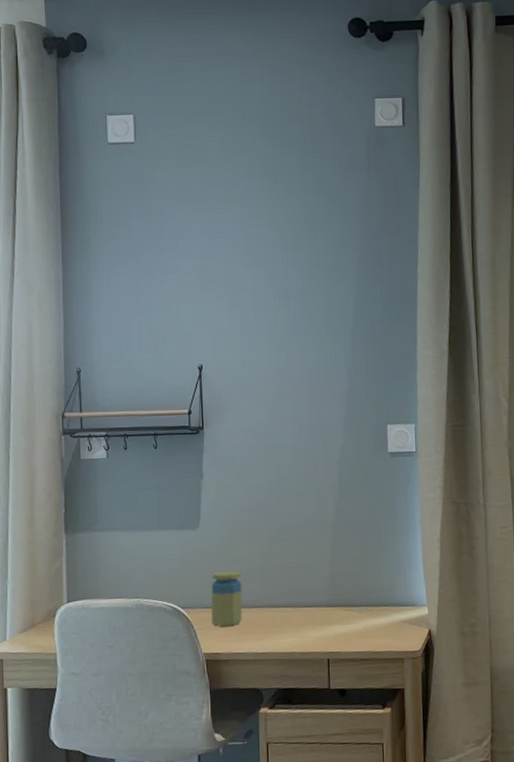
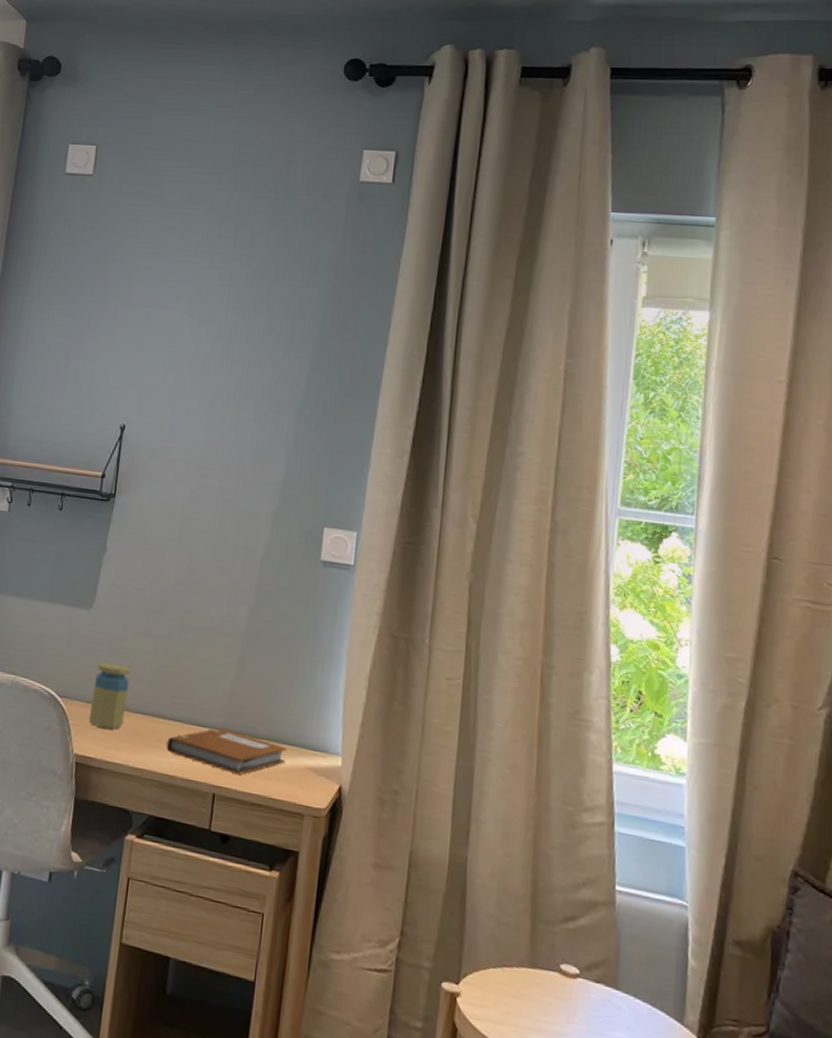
notebook: none [282,605,383,640] -> present [166,728,286,776]

